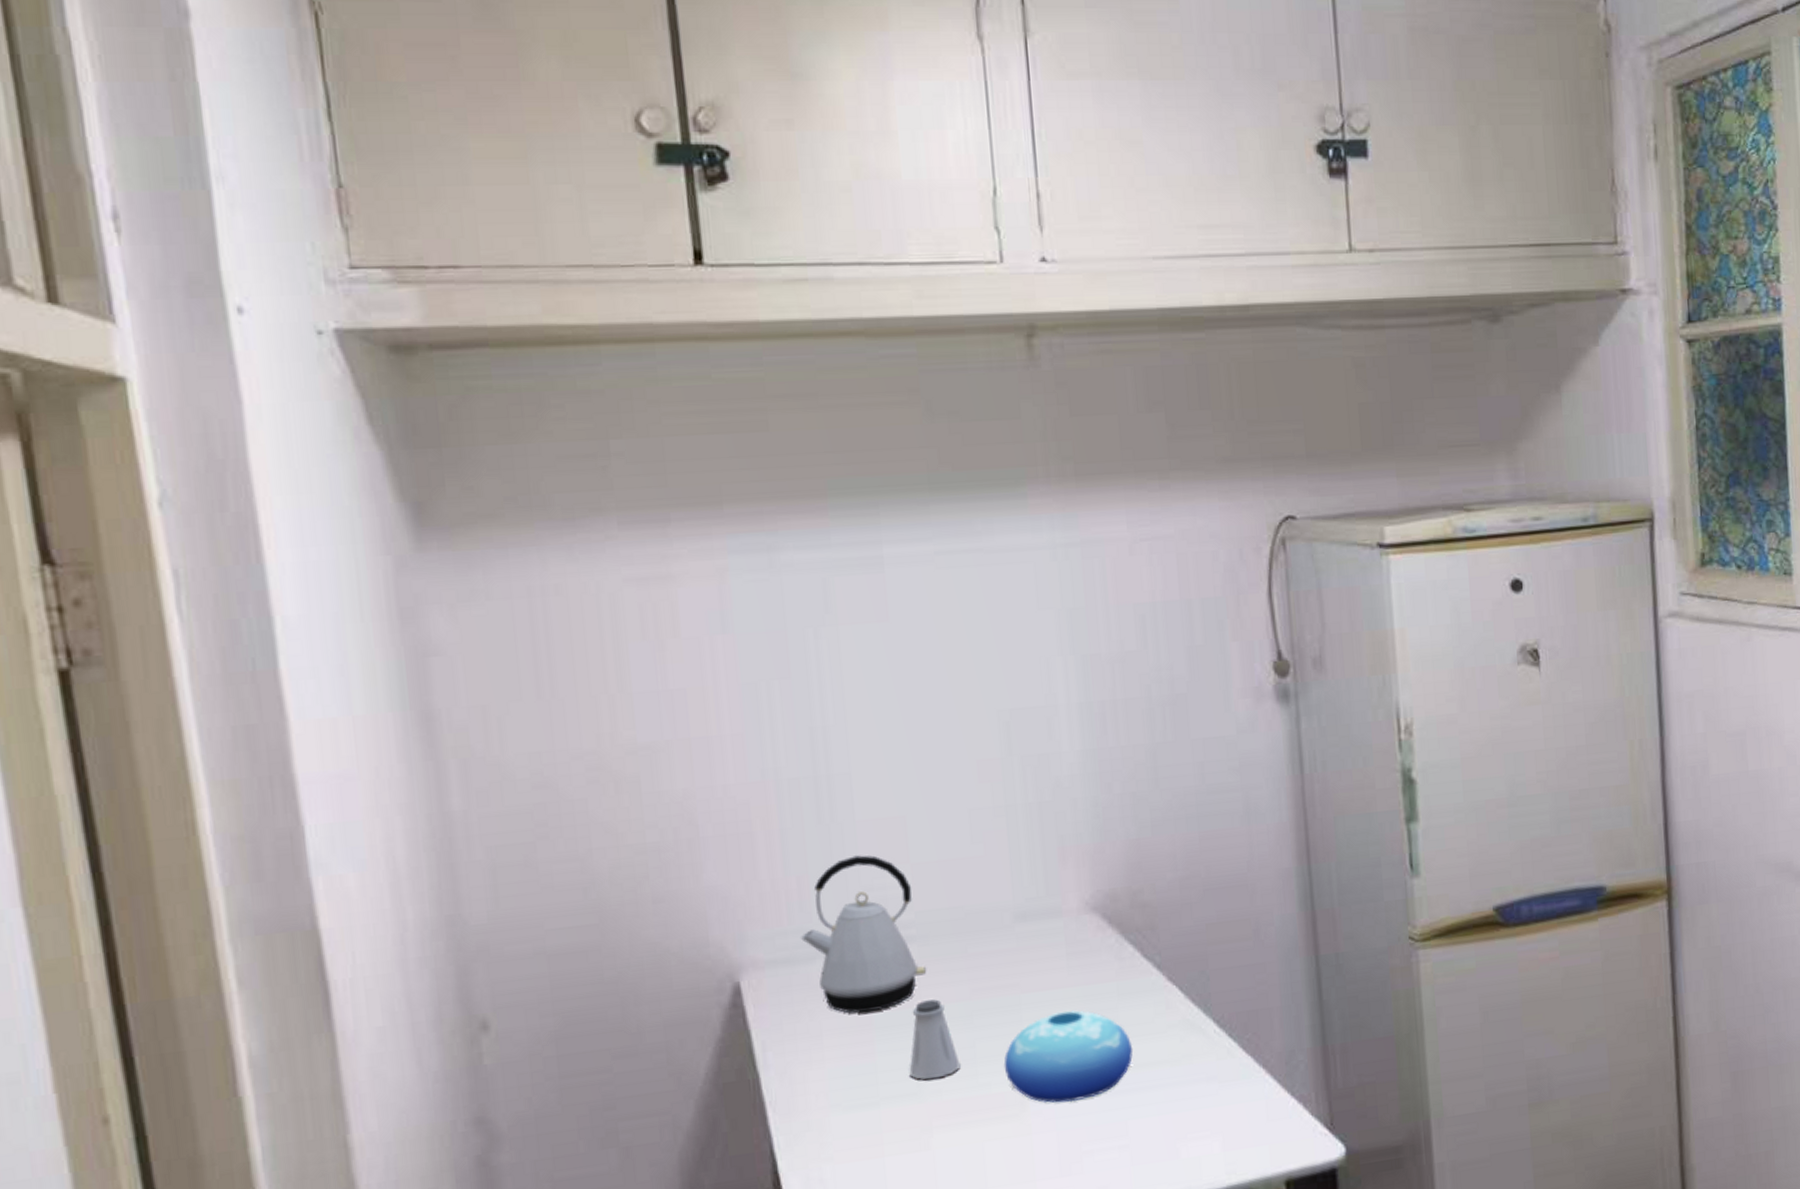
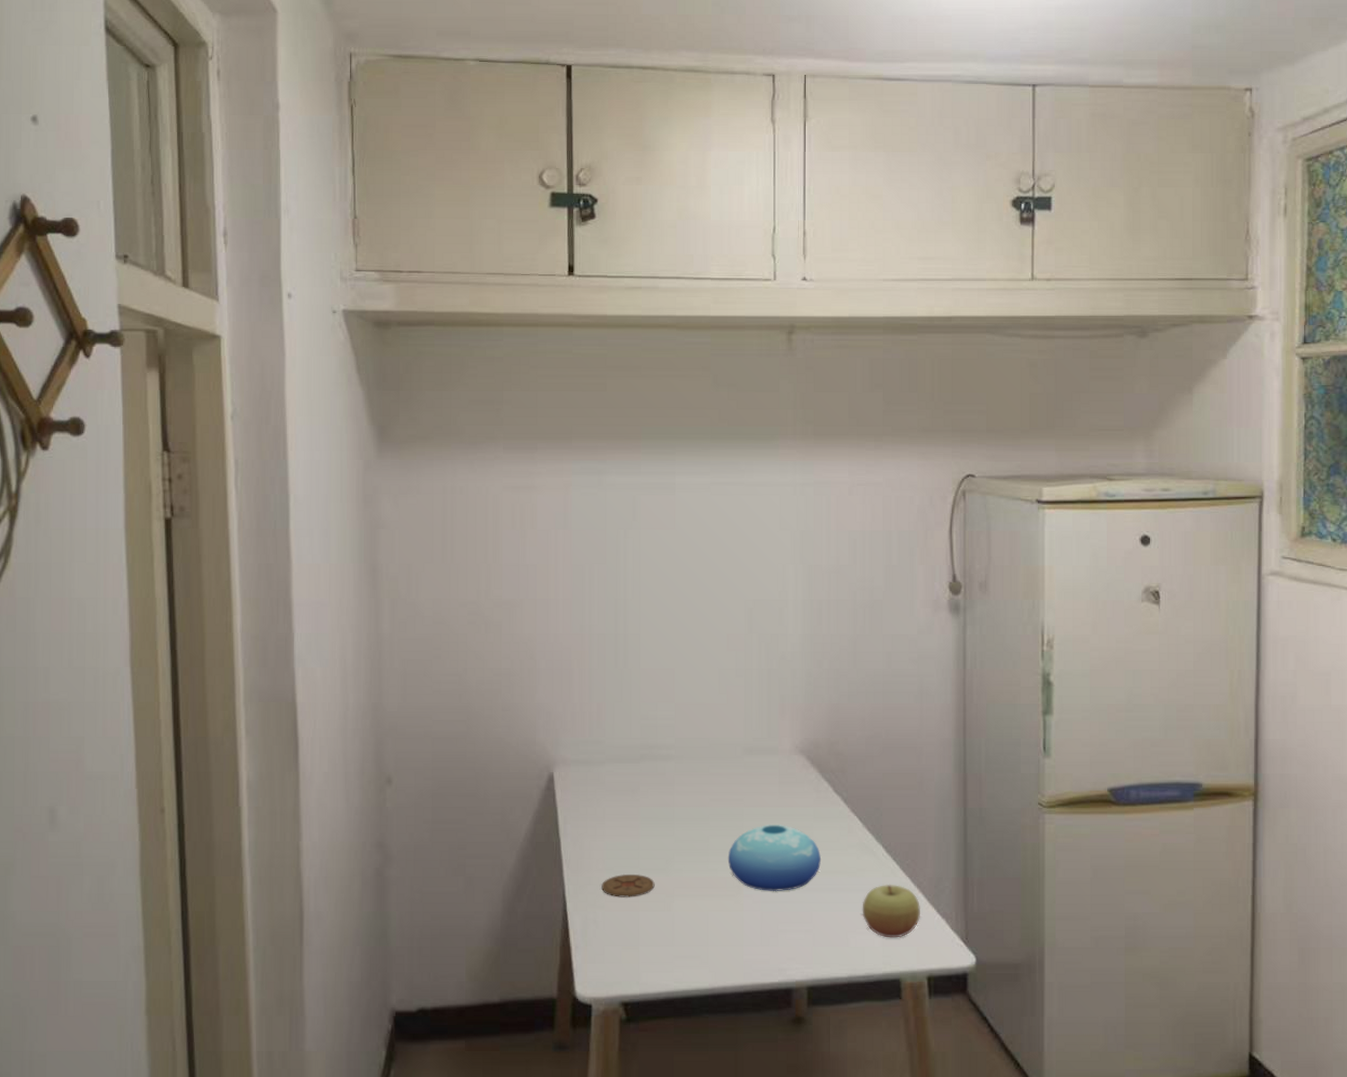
kettle: present [800,855,927,1013] -> none [596,693,680,806]
coaster: none [826,1106,904,1143] -> present [602,873,655,897]
saltshaker: present [909,999,960,1080] -> none [661,803,697,861]
apple: none [1192,1068,1270,1139] -> present [862,884,920,938]

